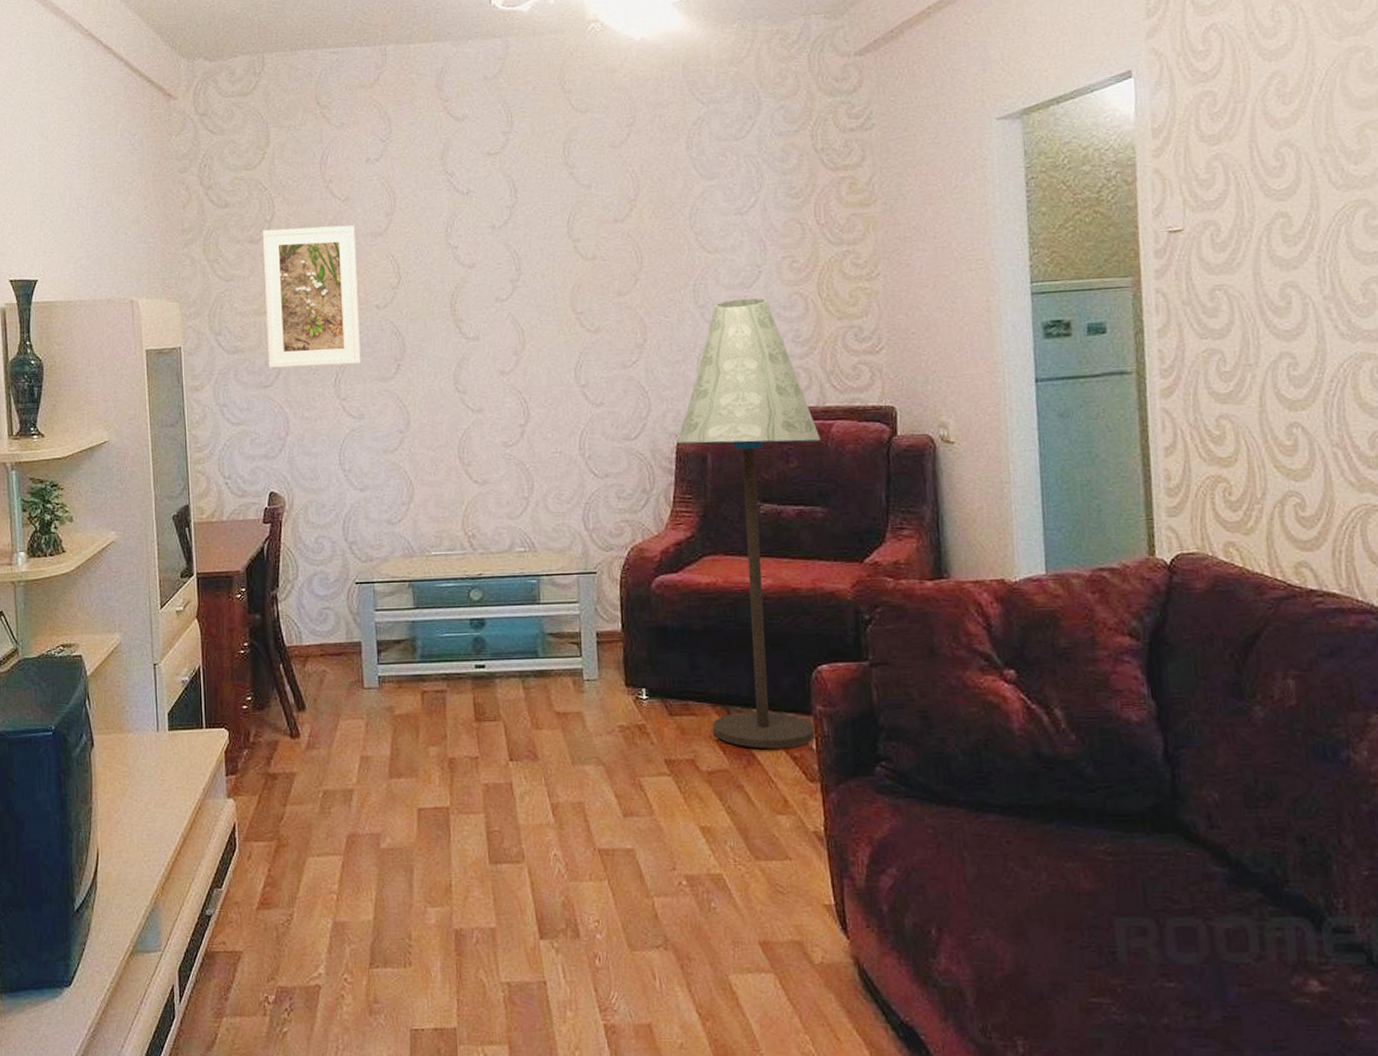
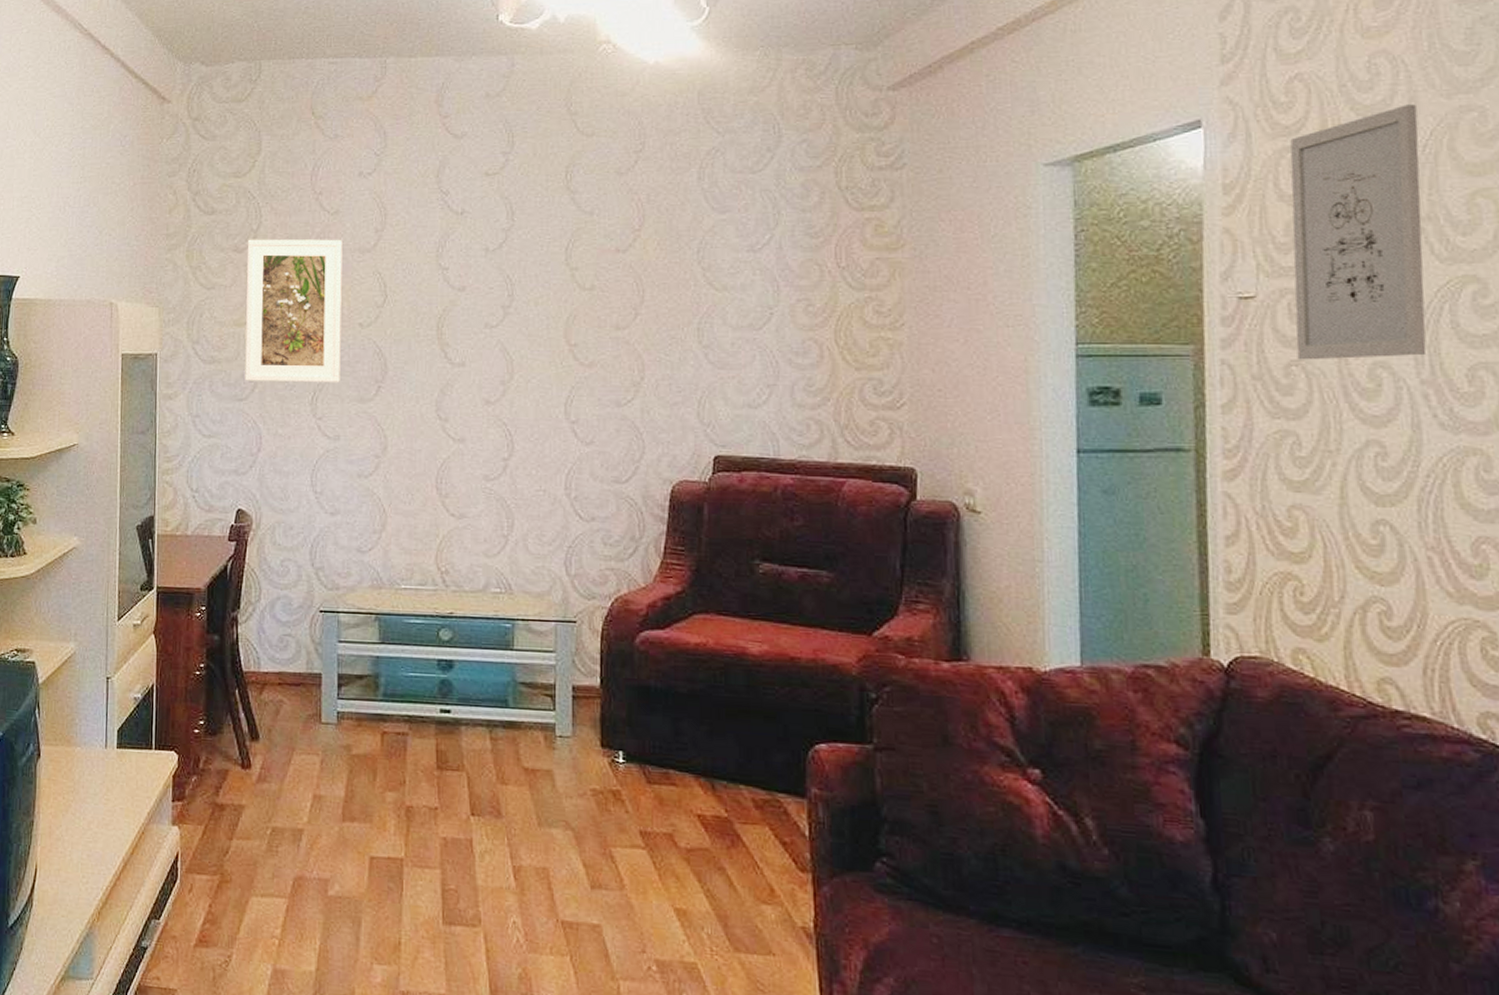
floor lamp: present [677,297,821,748] -> none [671,341,830,832]
wall art: none [1208,47,1328,285] -> present [1290,104,1427,360]

